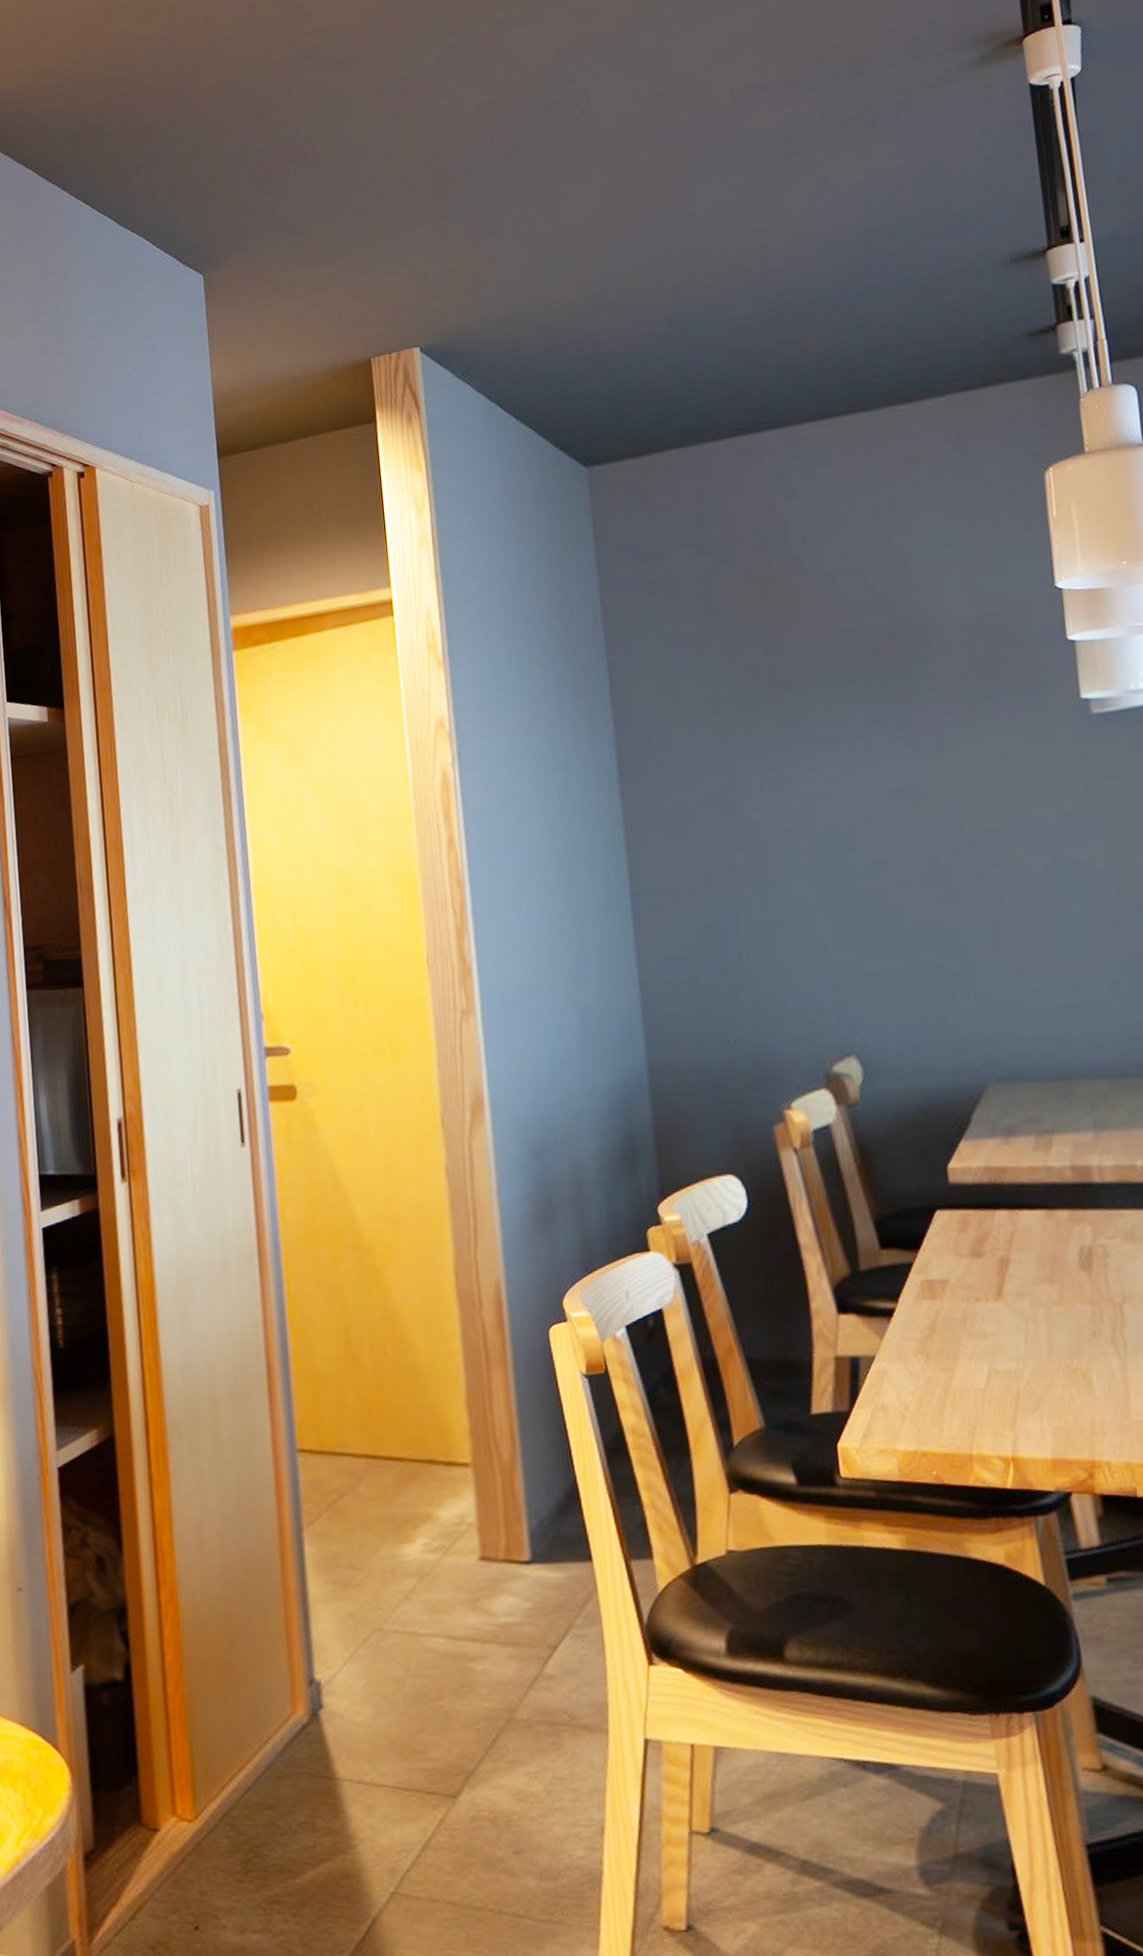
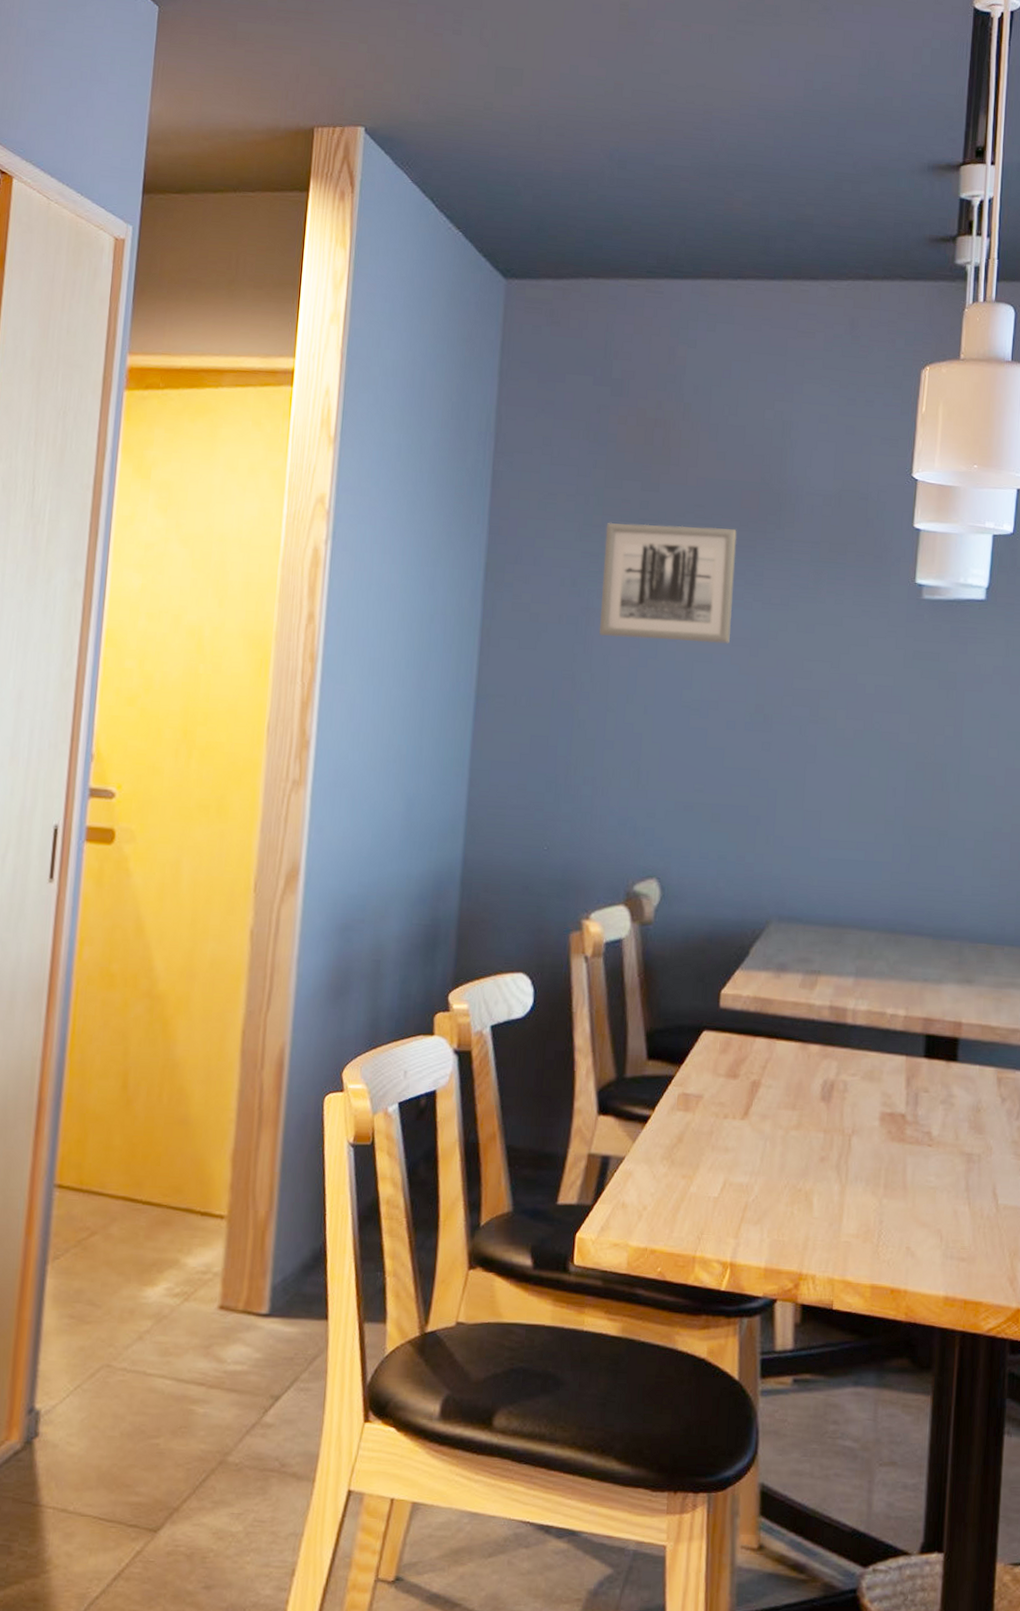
wall art: none [734,677,888,812] -> present [599,522,737,644]

